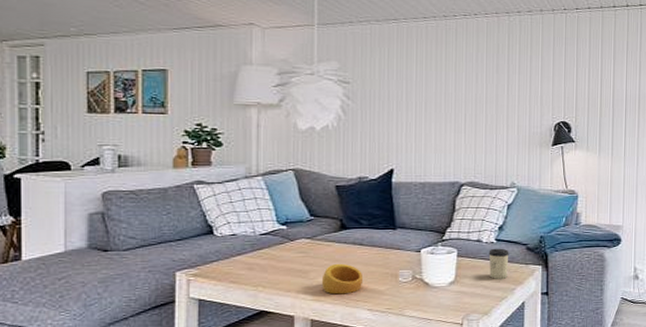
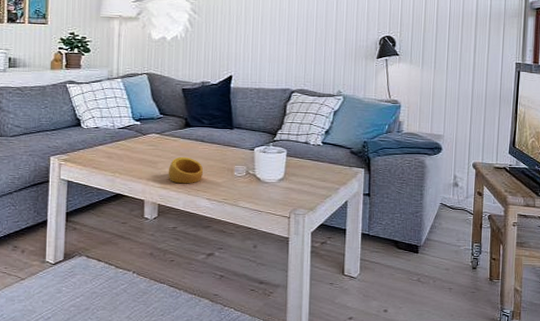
cup: present [488,248,509,279] -> none [315,150,334,179]

